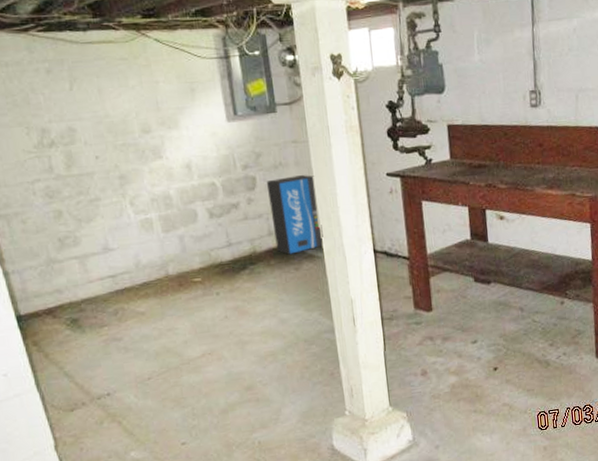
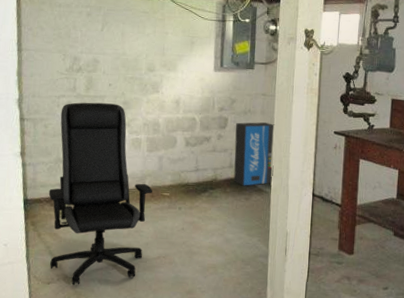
office chair: none [39,180,183,407] -> present [48,102,152,285]

